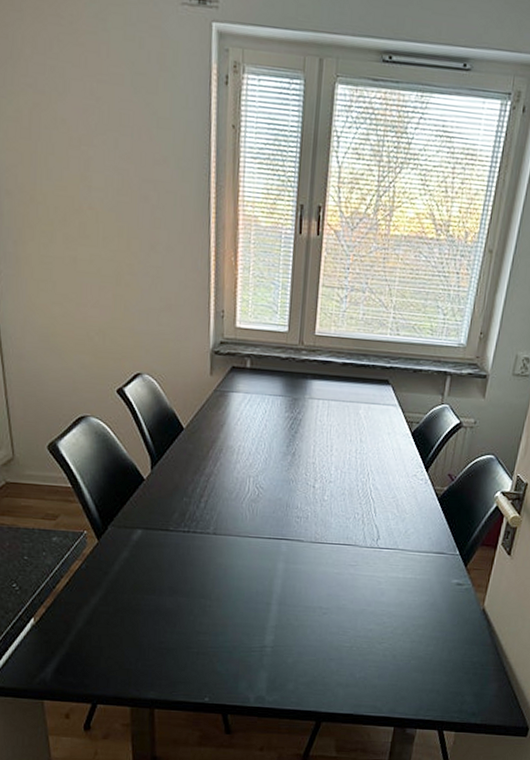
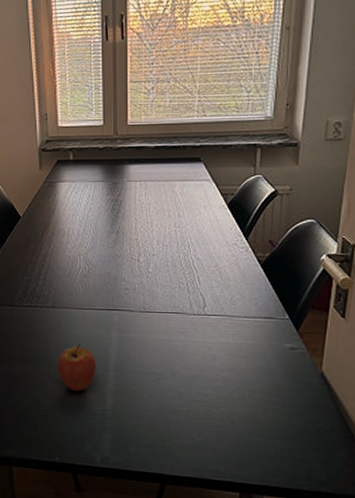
fruit: none [214,575,259,626] -> present [57,343,96,391]

